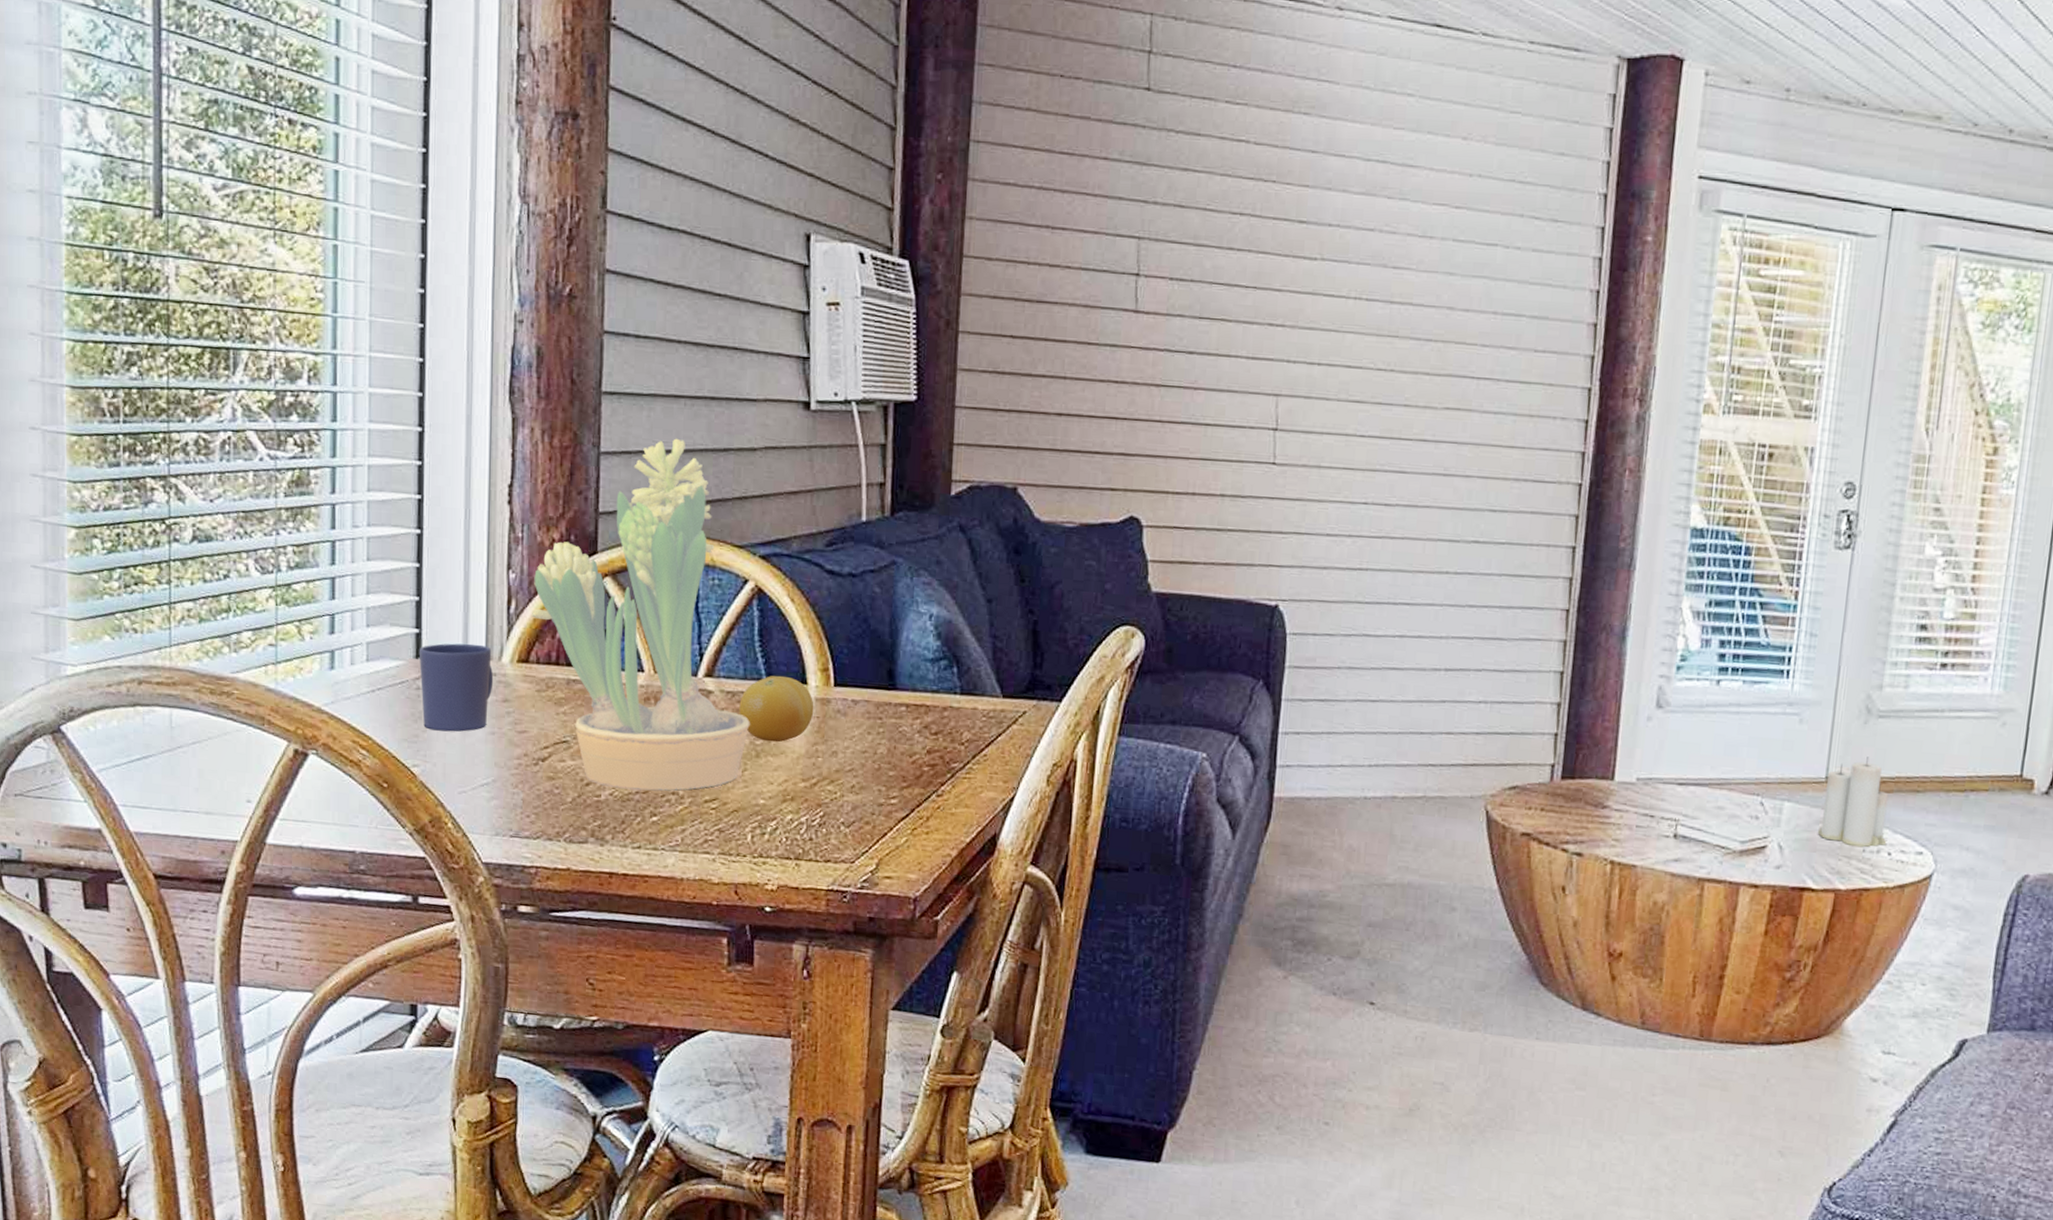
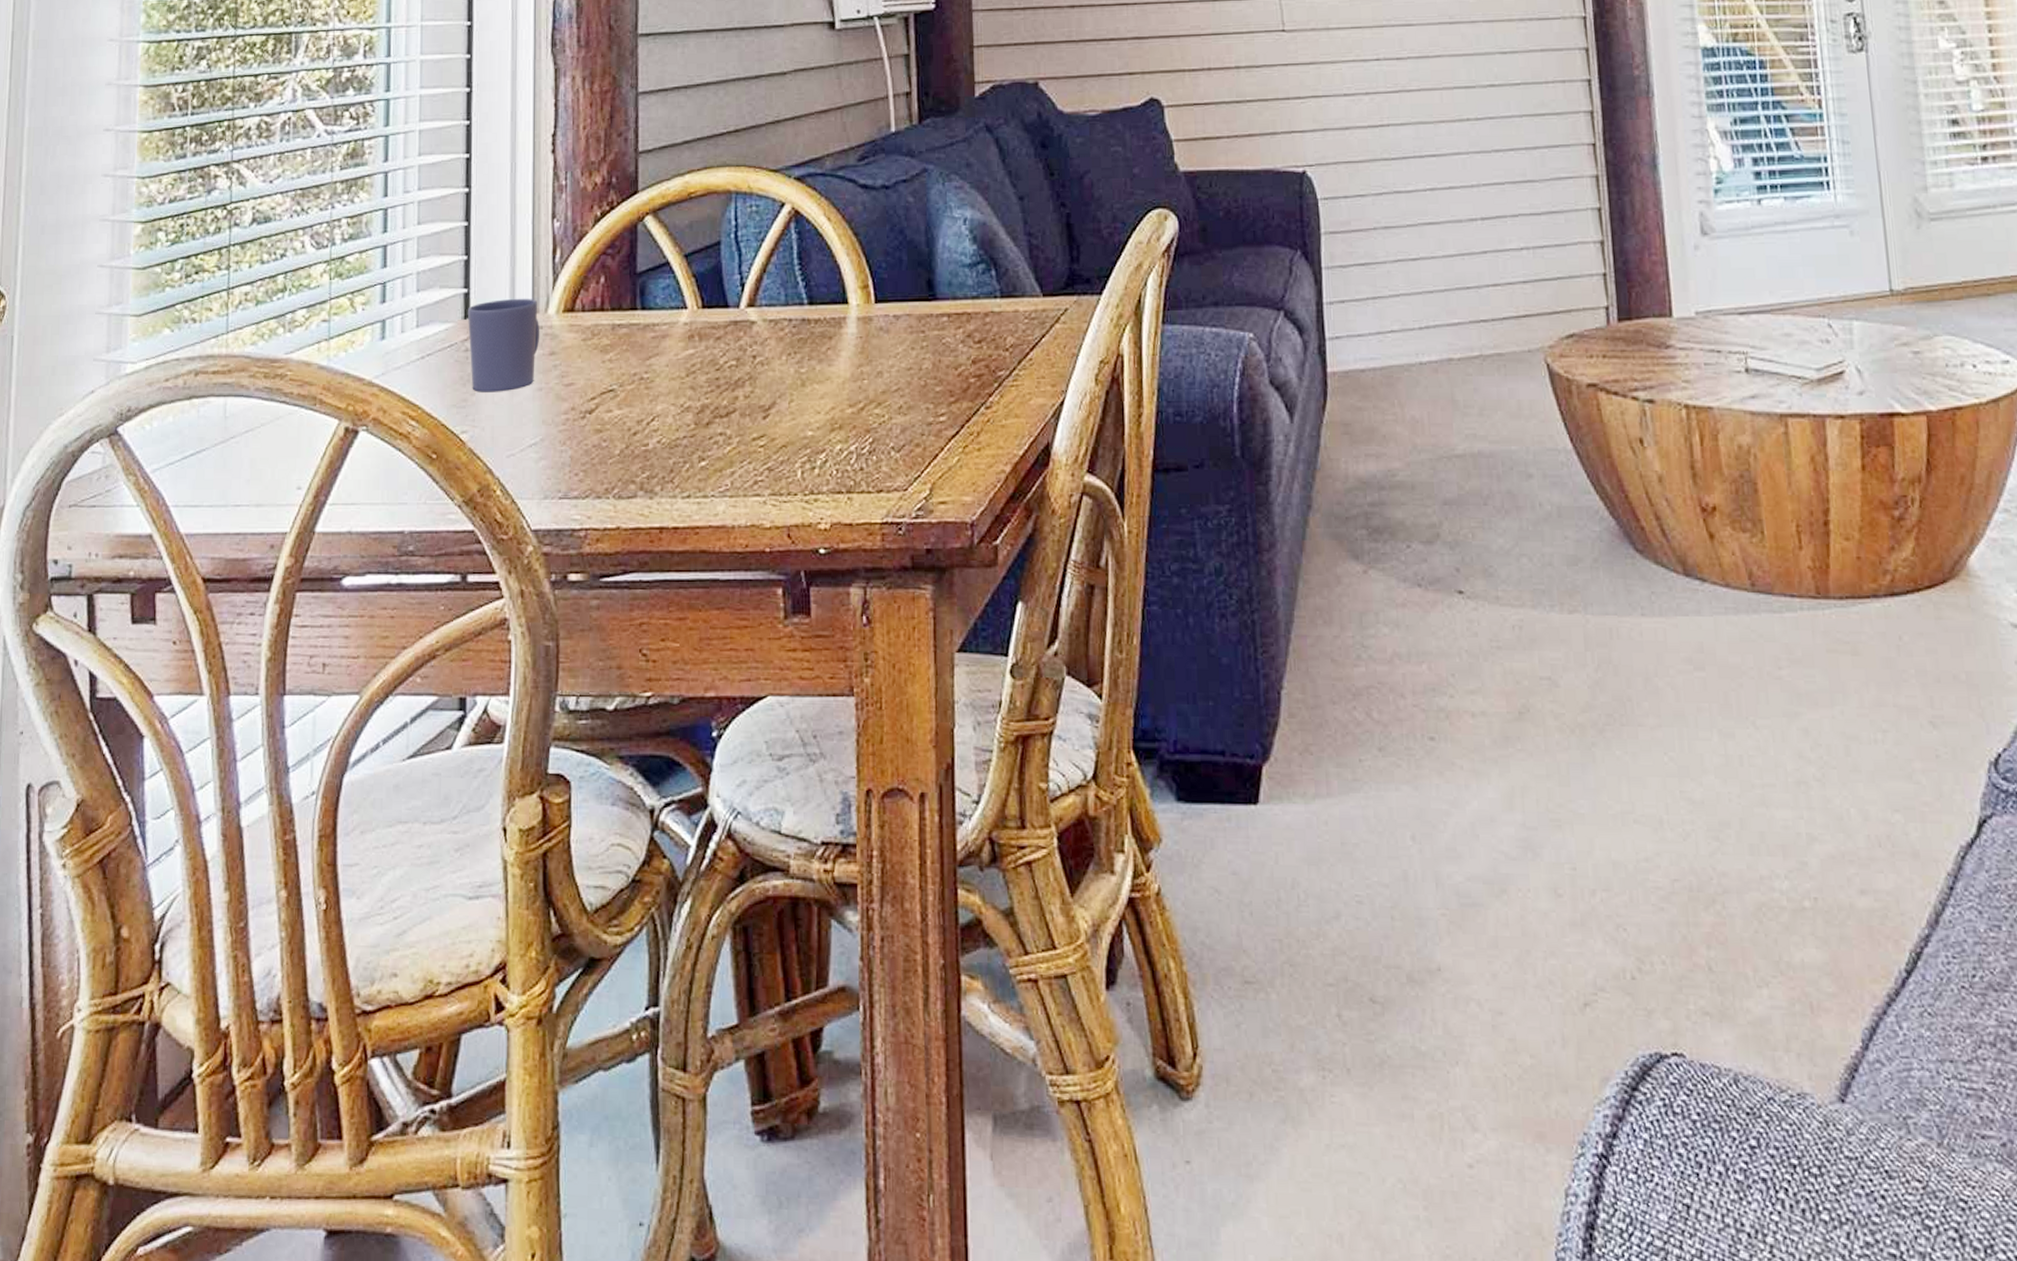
potted flower: present [531,438,750,792] -> none [575,71,794,435]
fruit: present [739,675,814,743] -> none [782,297,857,368]
candle: present [1817,757,1889,848] -> none [1892,263,1969,362]

